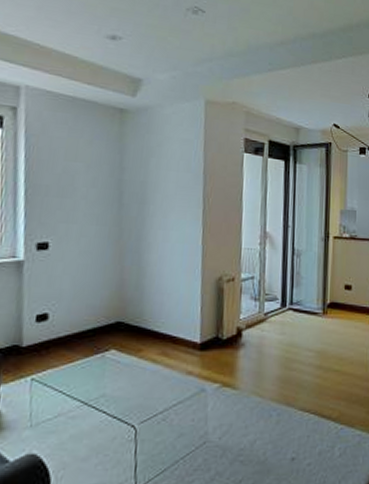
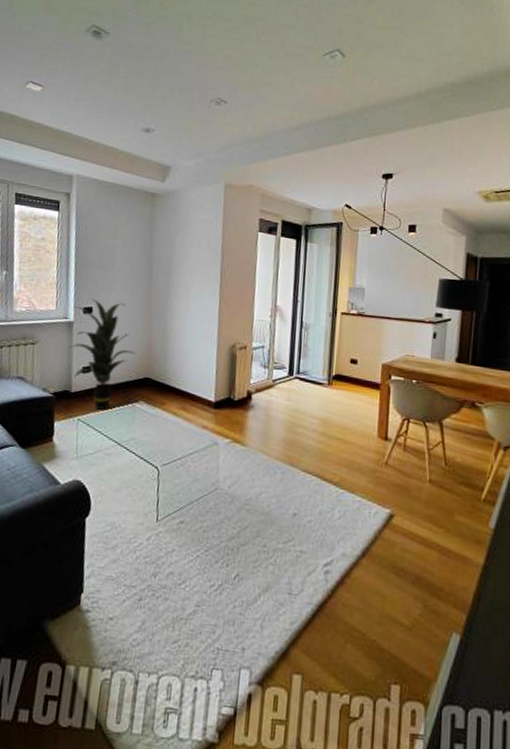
indoor plant: none [18,232,106,365] -> present [69,299,137,410]

